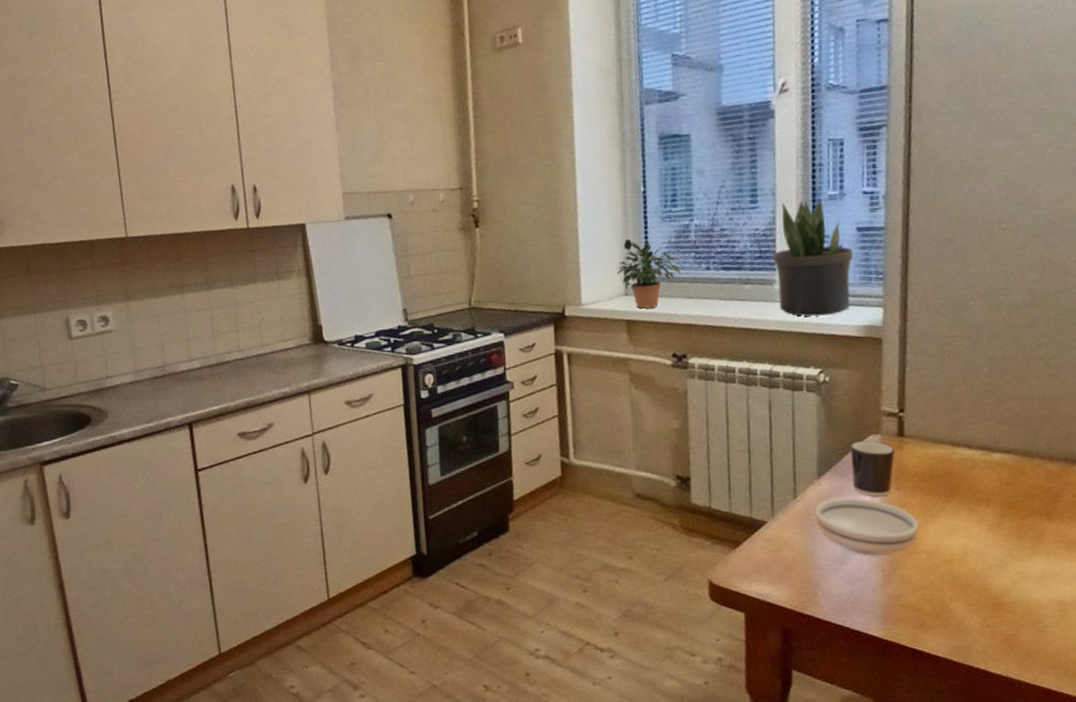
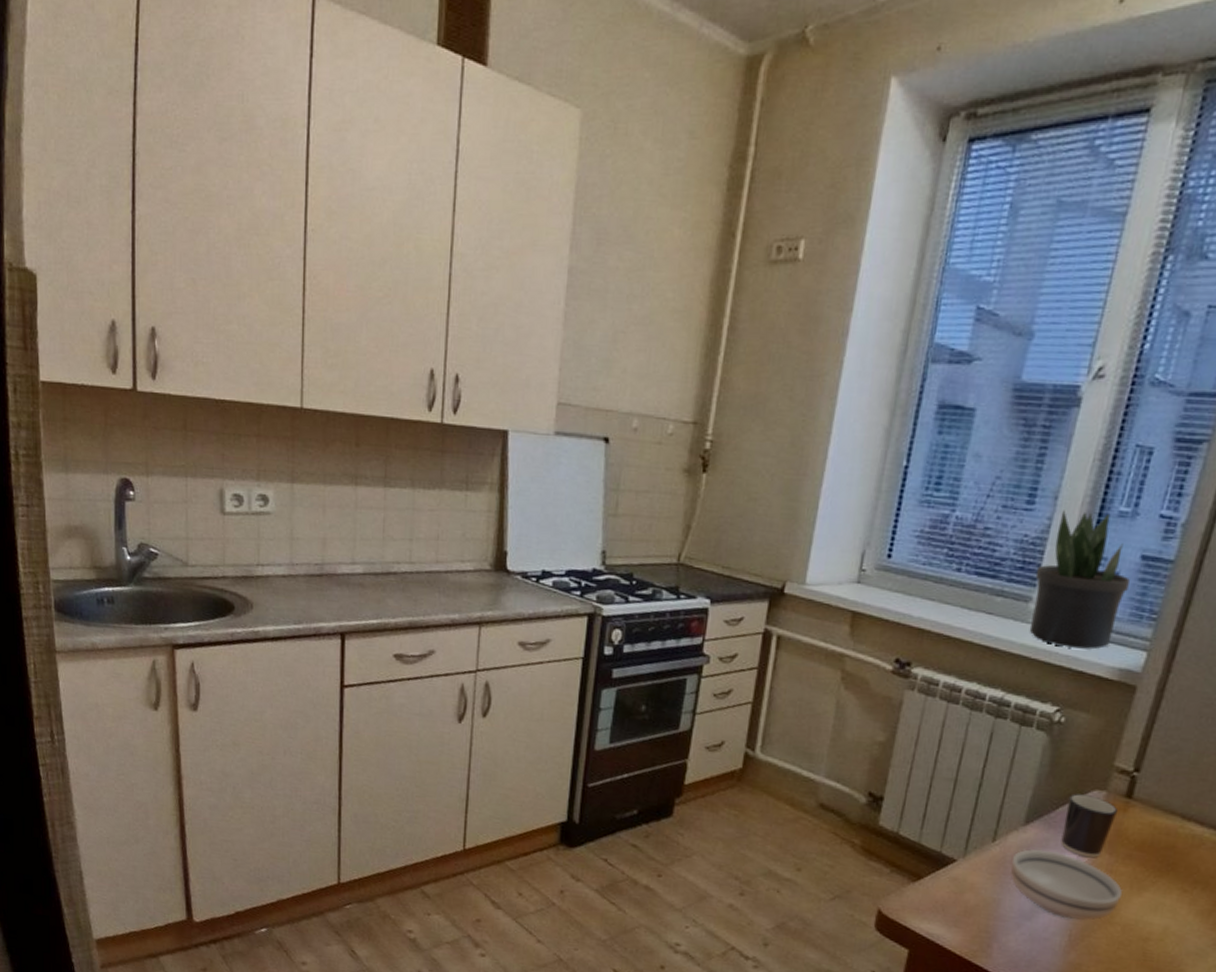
potted plant: present [616,238,681,309] -> none [852,518,930,603]

